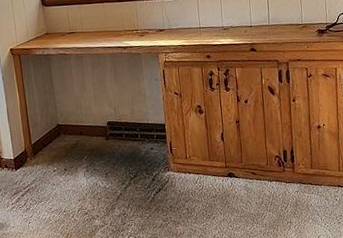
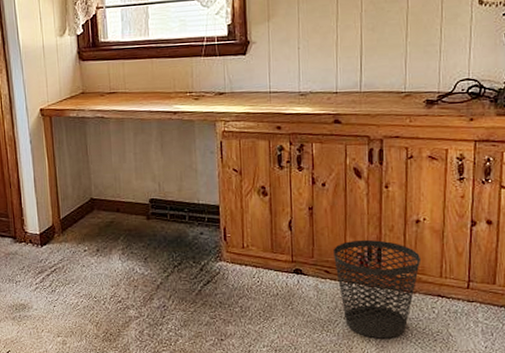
wastebasket: none [257,144,324,226] -> present [332,239,422,339]

